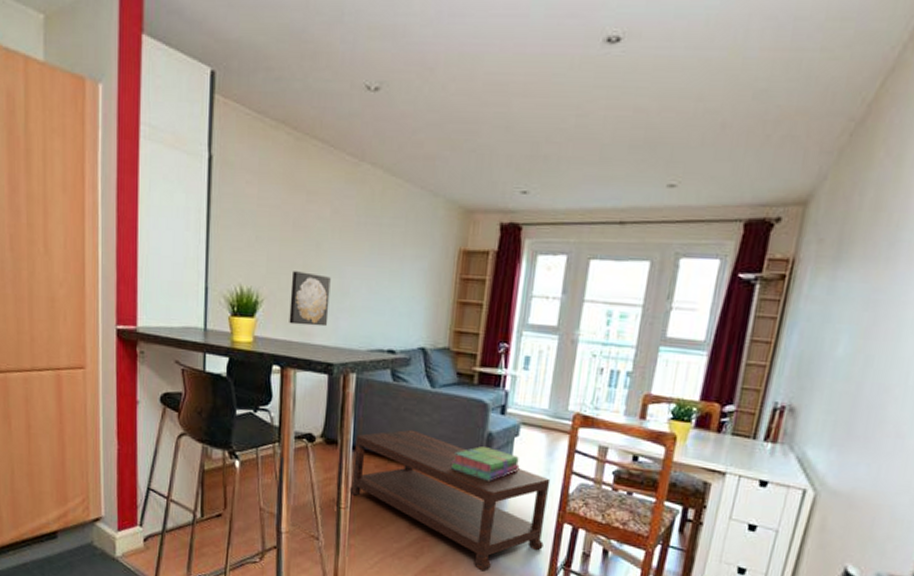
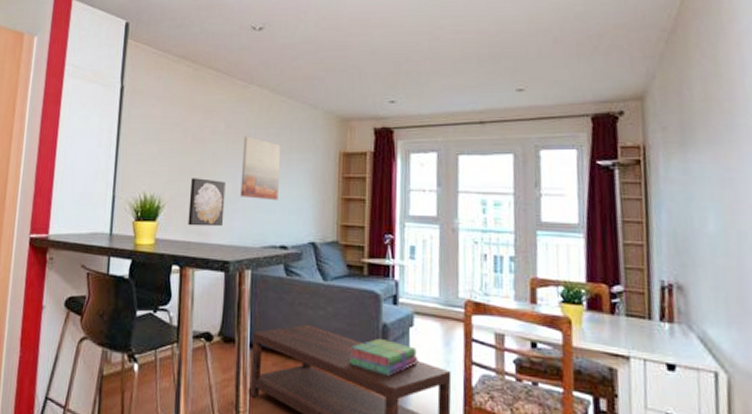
wall art: none [347,225,394,301] -> present [240,136,281,201]

